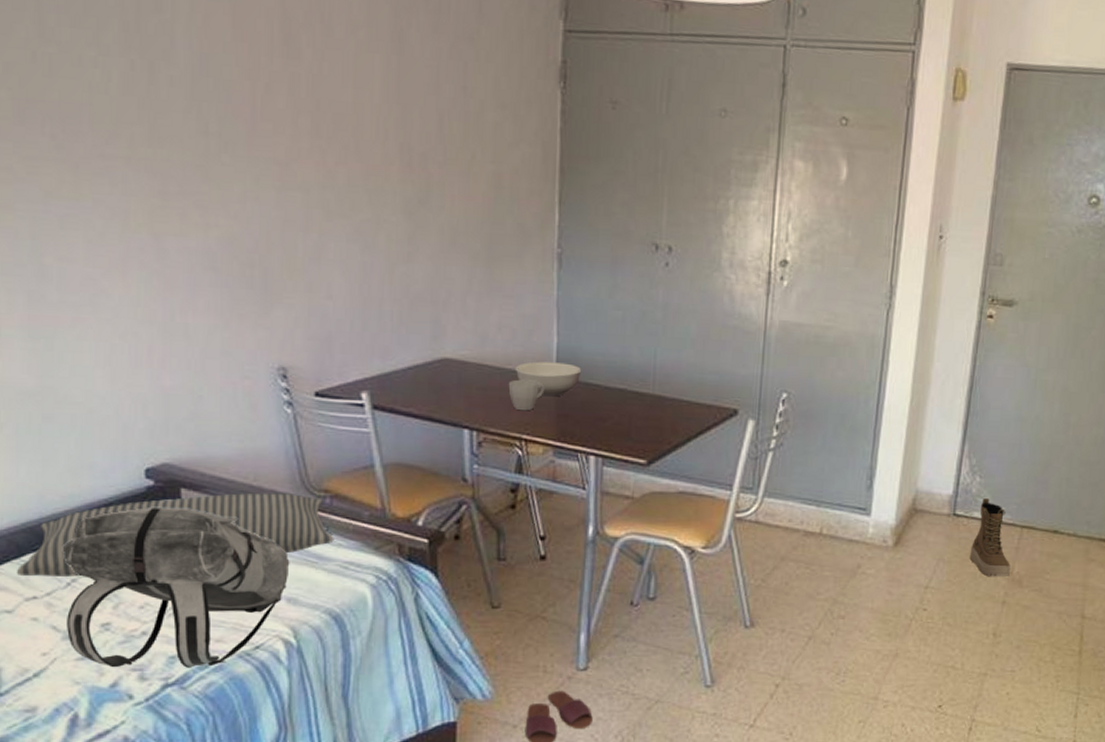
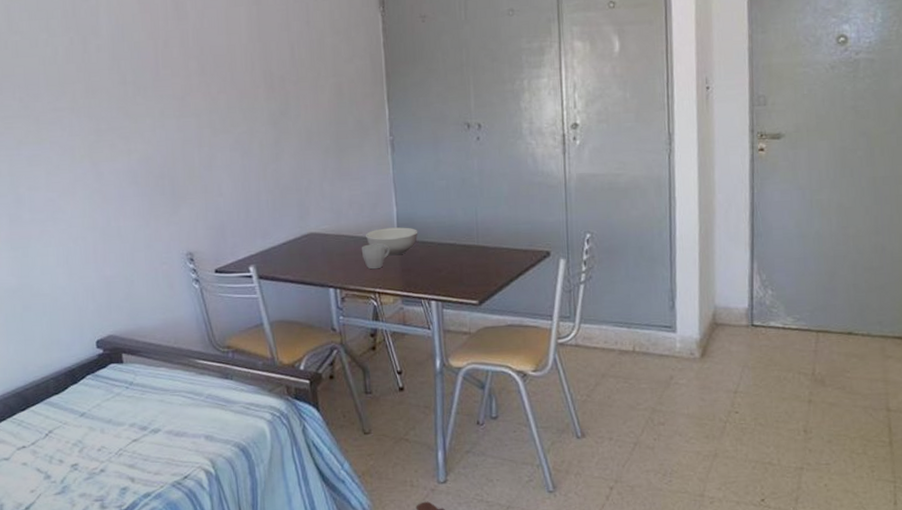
pillow: present [17,493,334,577] -> none [11,351,237,431]
backpack: present [63,507,290,668] -> none [42,369,206,500]
boot: present [969,498,1011,577] -> none [771,309,813,379]

